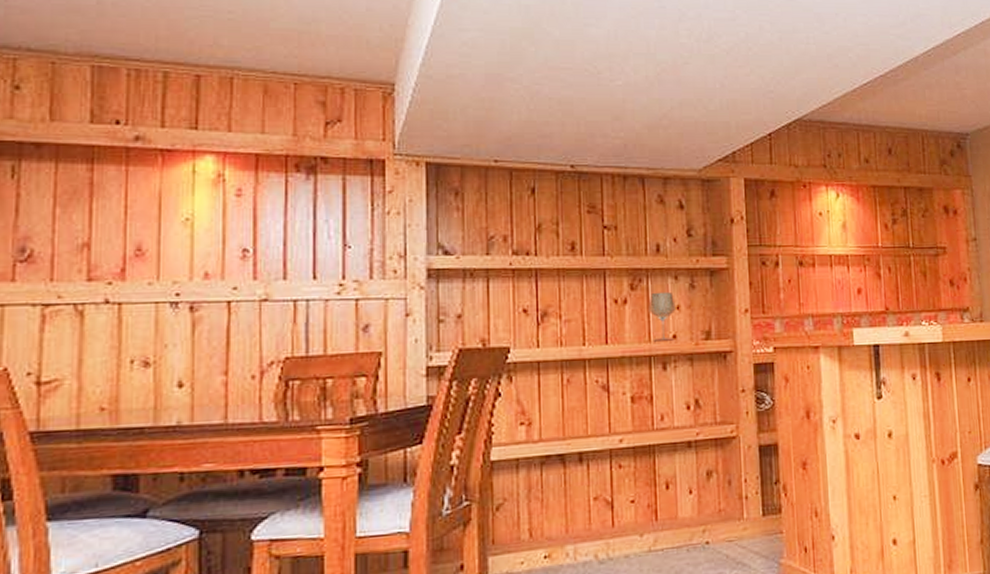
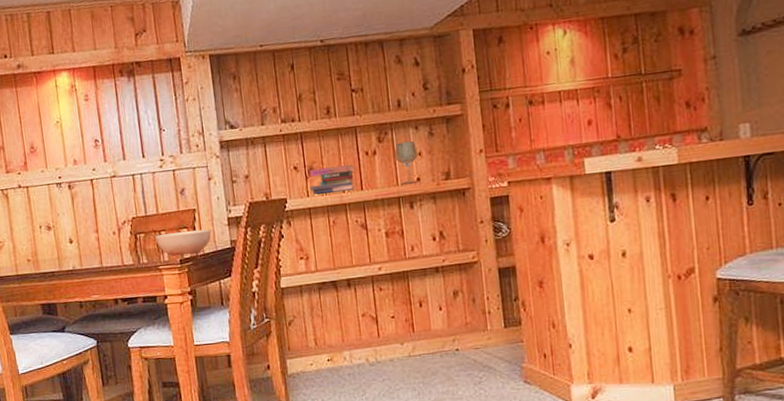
bowl: none [317,379,401,414] -> present [155,229,212,257]
books: none [541,312,599,347] -> present [309,164,355,196]

